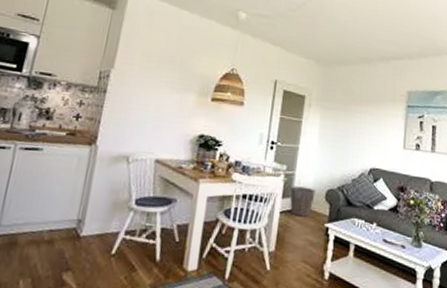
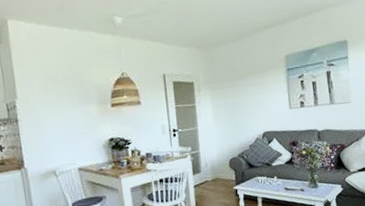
waste bin: present [290,186,316,217] -> none [198,161,221,186]

